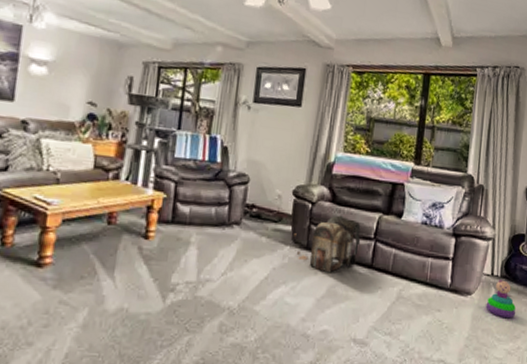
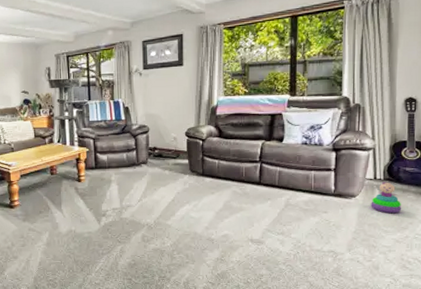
architectural model: present [294,215,361,273] -> none [190,146,248,192]

